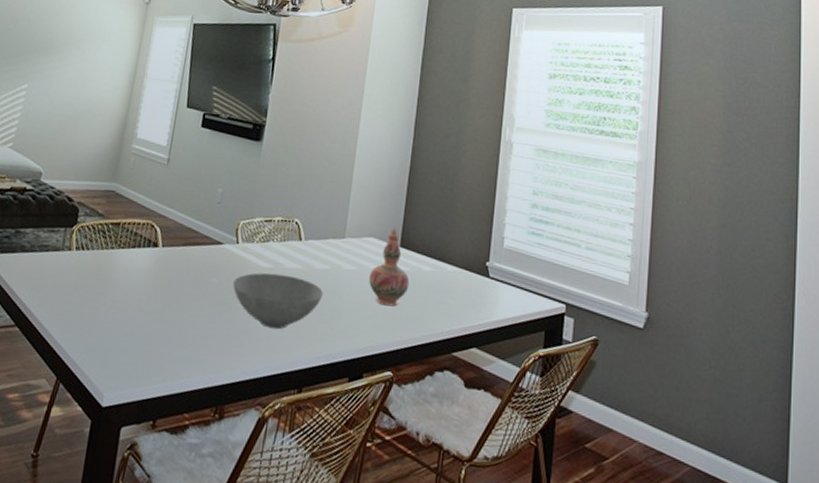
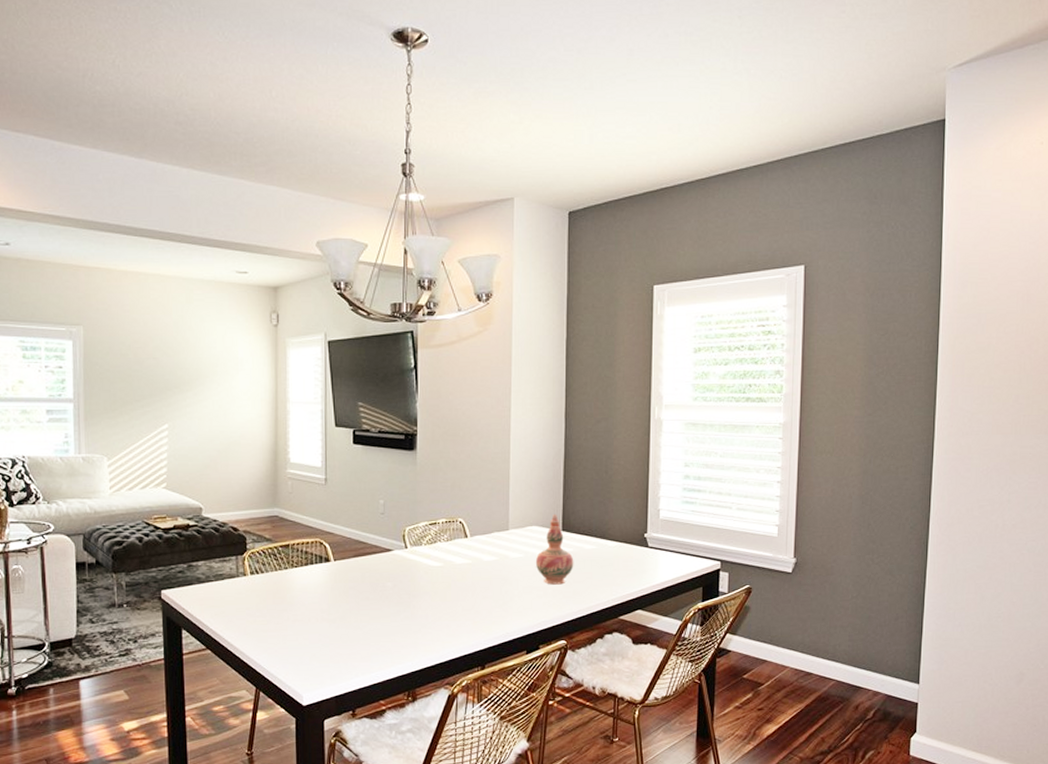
bowl: present [233,273,324,330] -> none [408,570,495,619]

